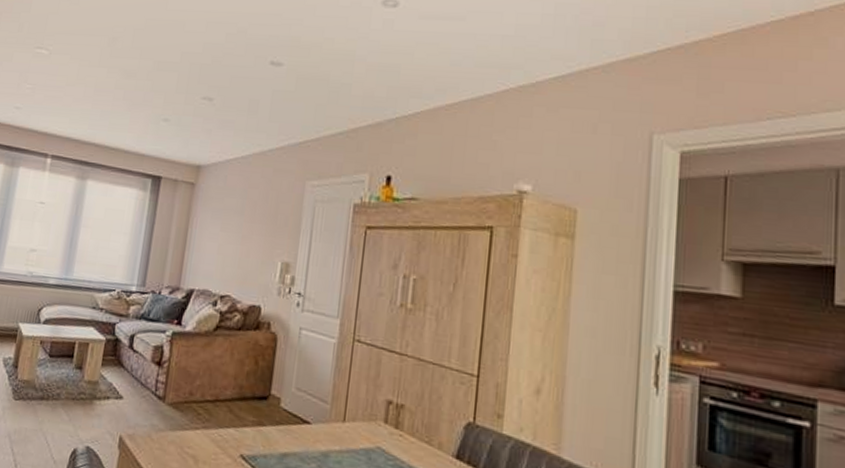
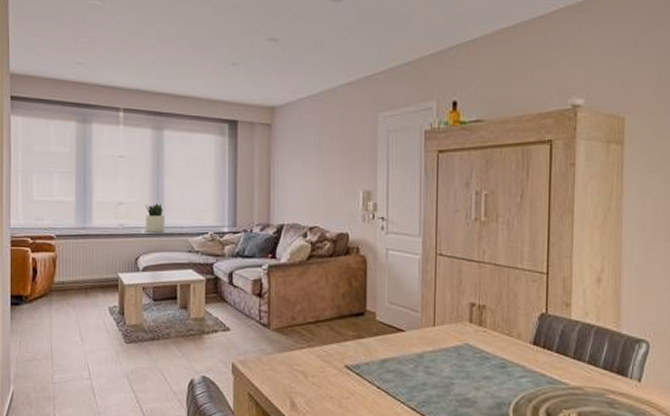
planter: none [52,254,75,286] -> present [144,203,166,234]

